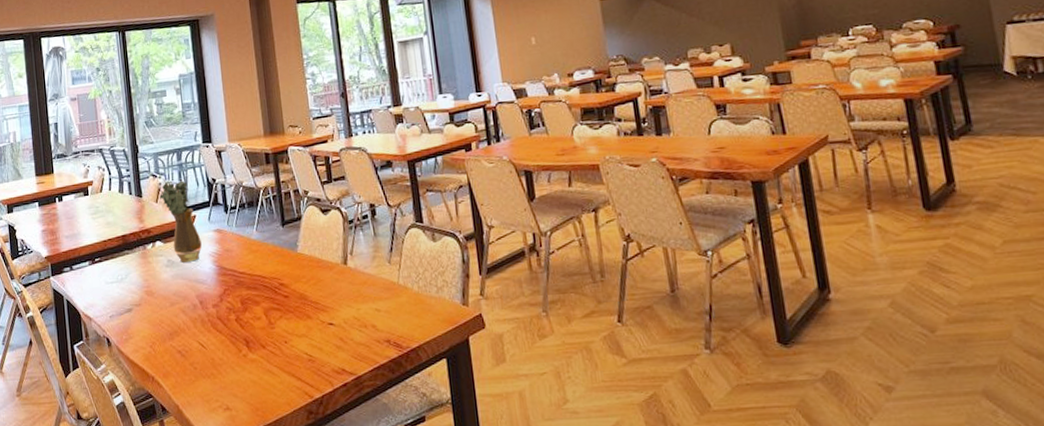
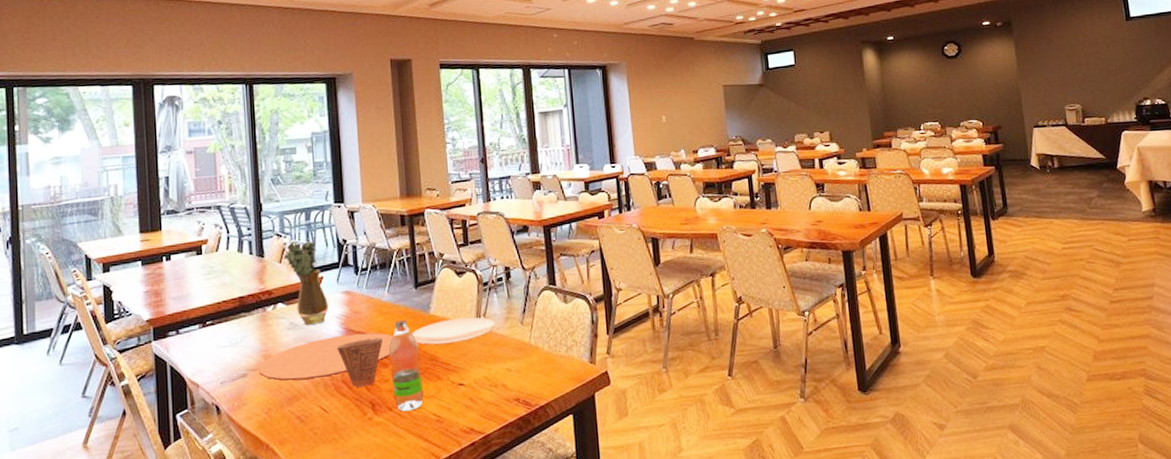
placemat: none [142,270,264,316] -> present [259,332,394,381]
cup: none [211,275,254,324] -> present [337,337,383,387]
bottle: none [259,258,295,350] -> present [388,320,424,412]
plate: none [281,255,363,284] -> present [412,317,495,346]

